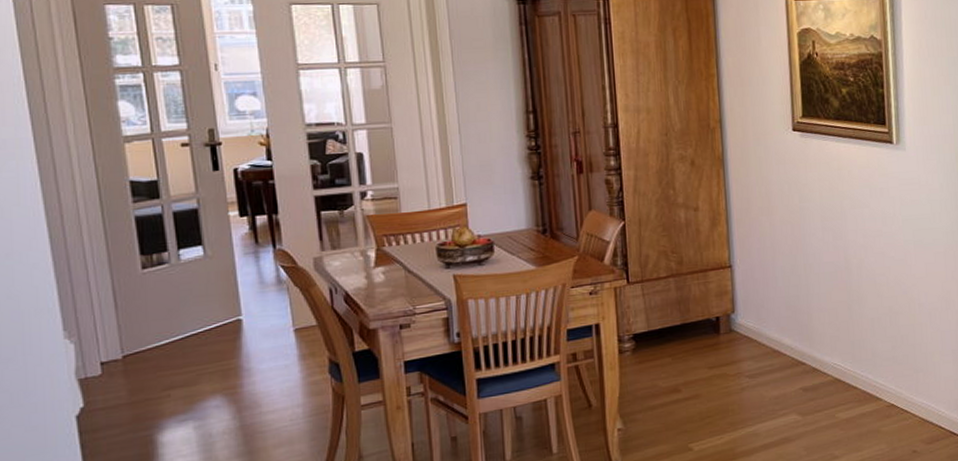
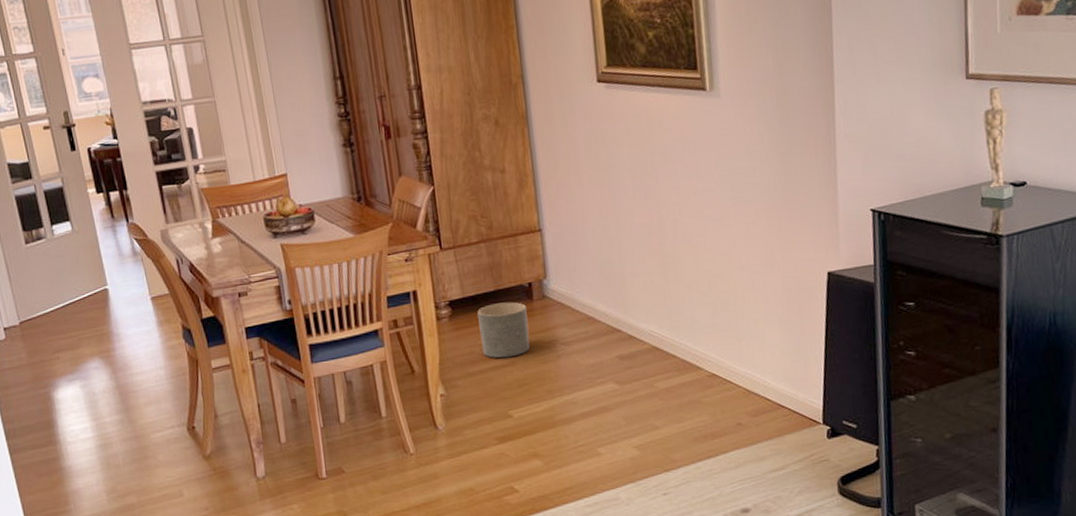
planter: none [662,335,715,392] -> present [477,302,530,359]

